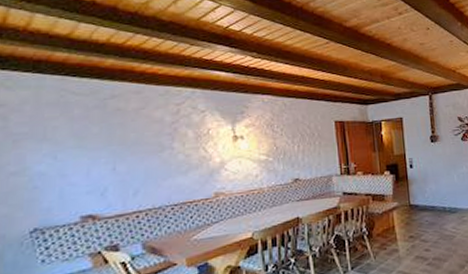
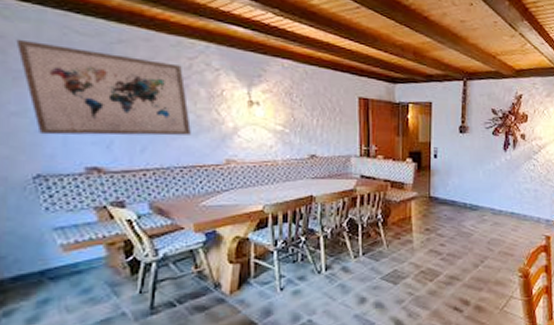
wall art: none [16,105,180,190] -> present [16,39,191,136]

